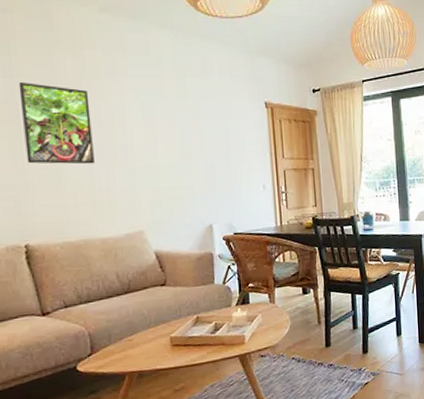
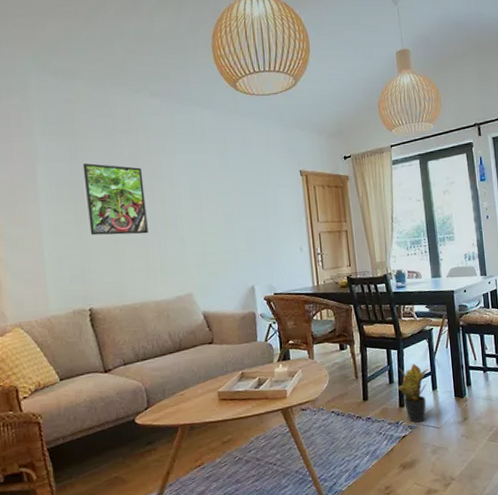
potted plant: none [361,309,396,369] -> present [397,363,431,423]

